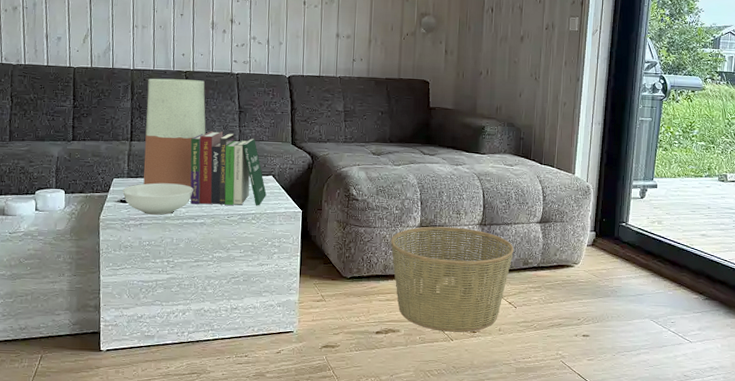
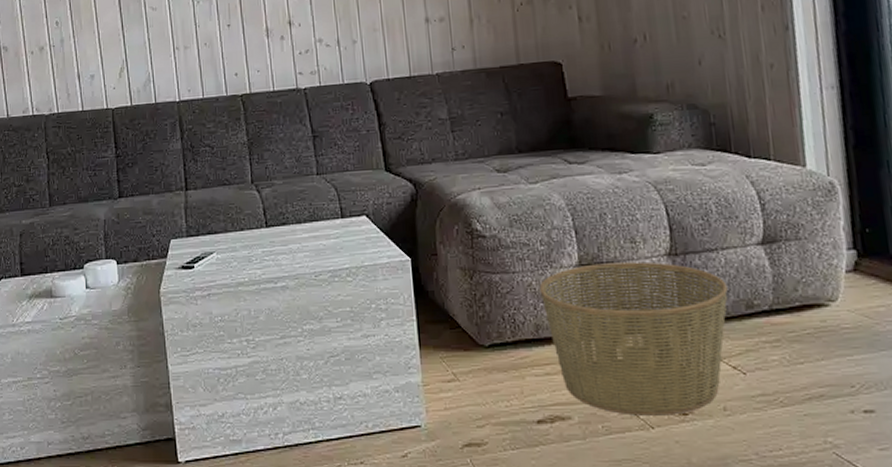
bowl: present [122,182,195,216] -> none [183,238,269,283]
vase: present [143,78,206,188] -> none [198,103,275,243]
books: present [190,131,267,206] -> none [258,164,361,263]

